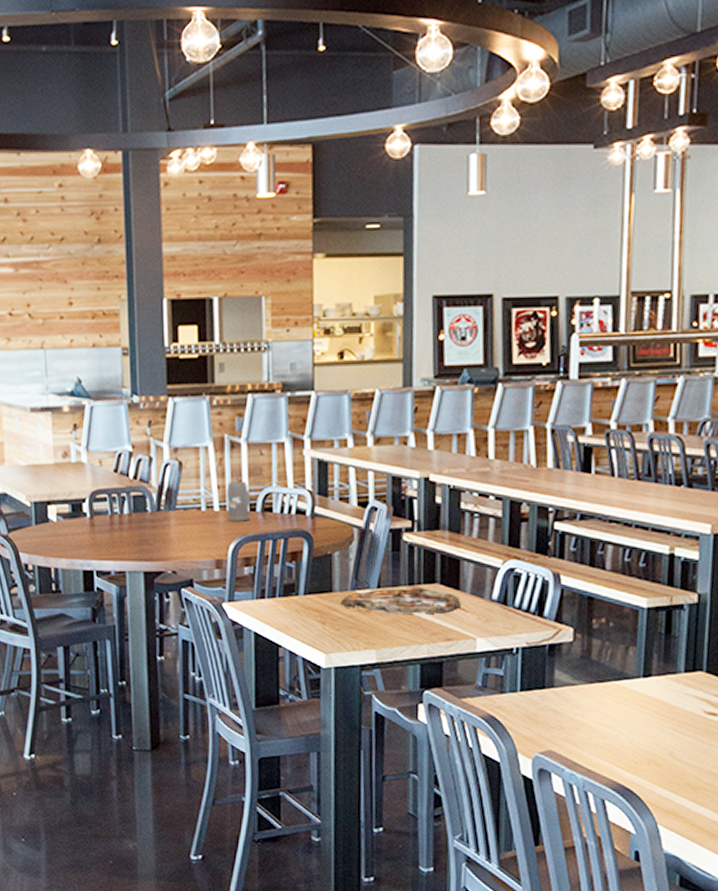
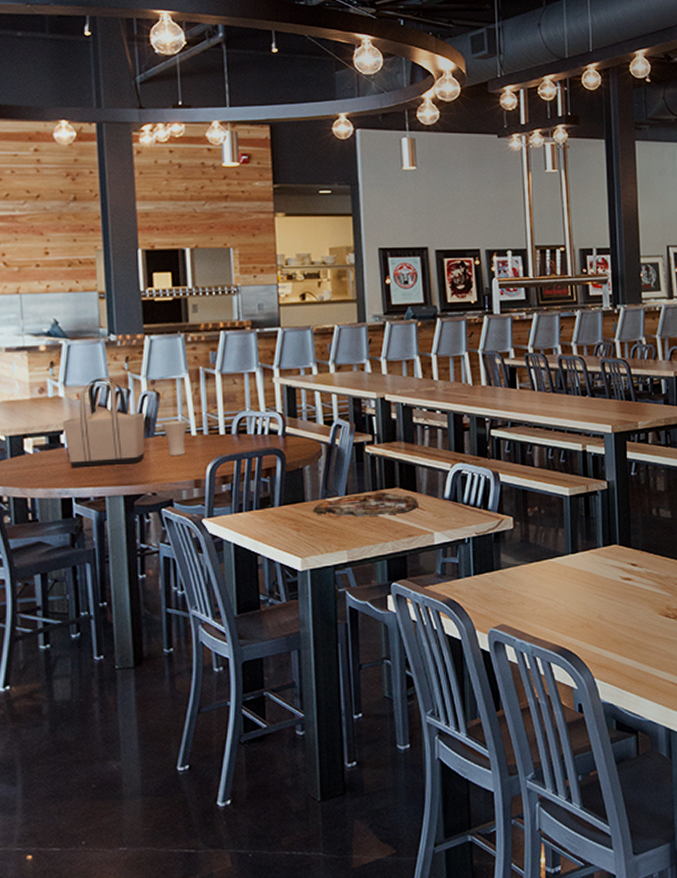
shopping bag: none [85,443,167,540] -> present [62,377,145,468]
cup: none [183,494,212,533] -> present [162,421,189,457]
beer mug: present [227,480,251,523] -> none [204,407,227,445]

